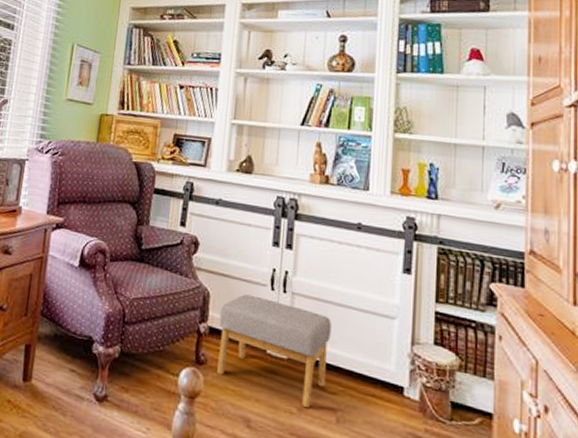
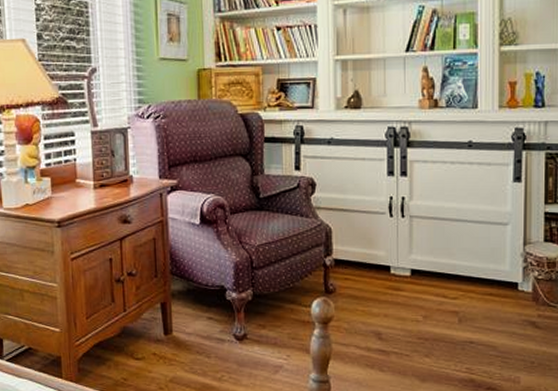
footstool: present [217,294,332,407] -> none [343,224,449,314]

